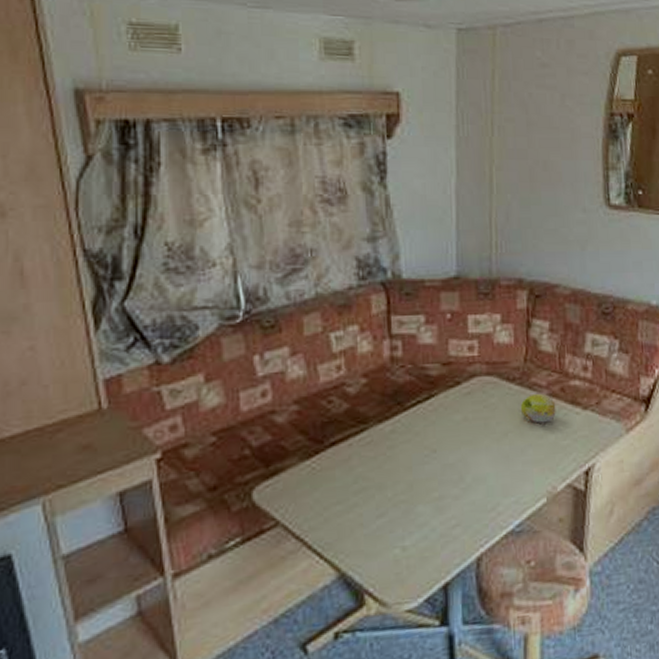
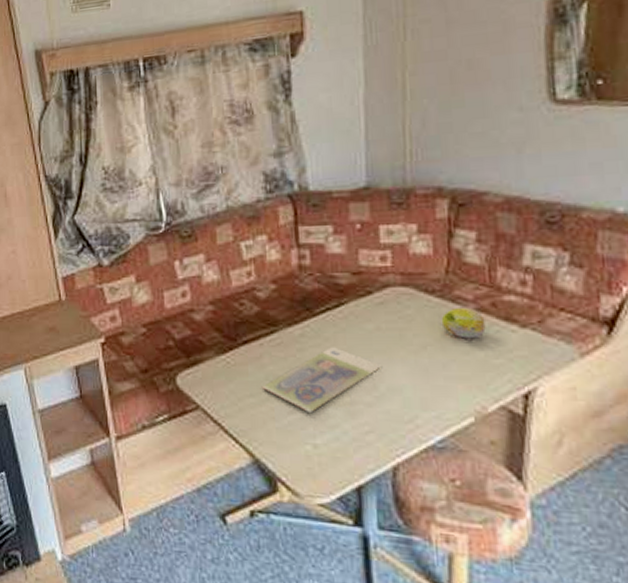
cash: none [349,441,469,515] -> present [261,347,383,414]

